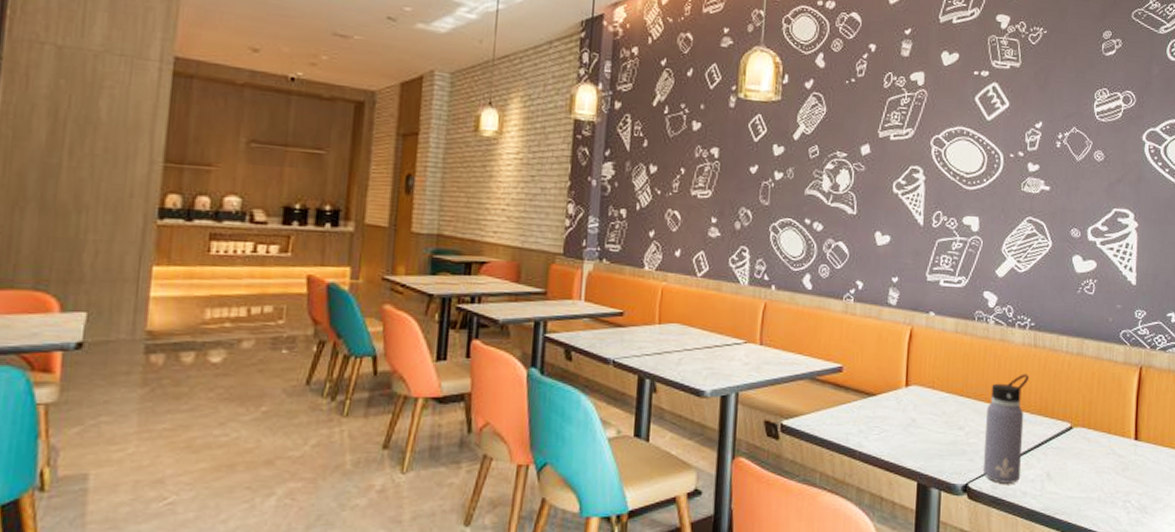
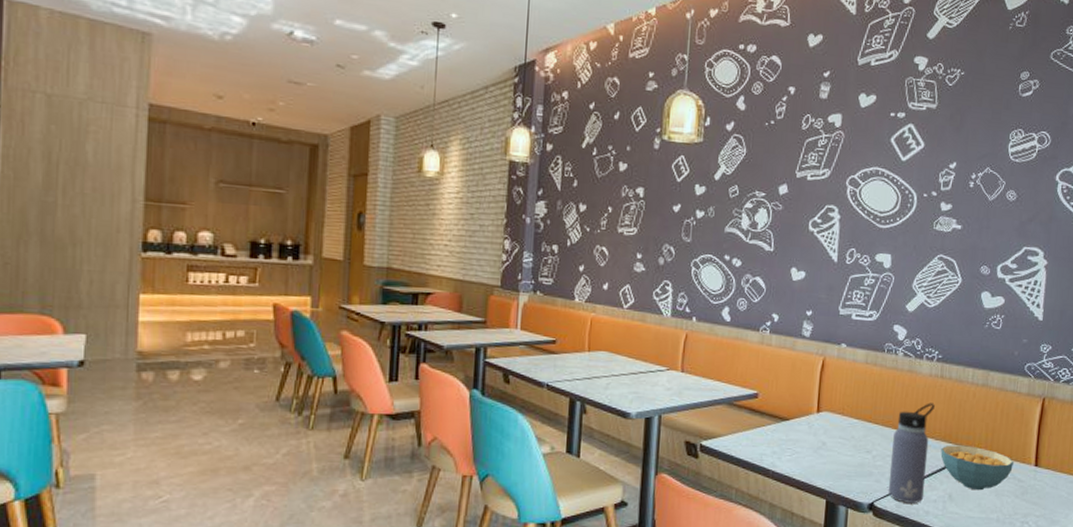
cereal bowl: none [1037,419,1114,468] -> present [940,445,1014,491]

